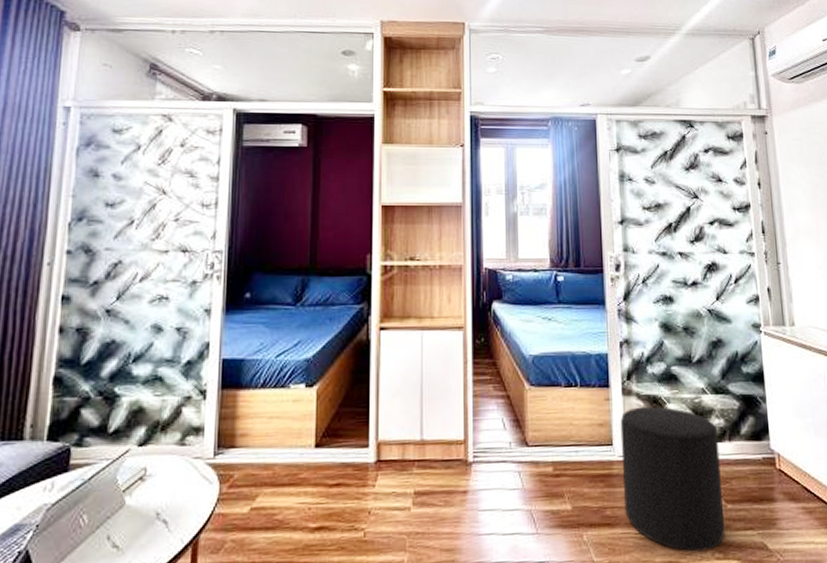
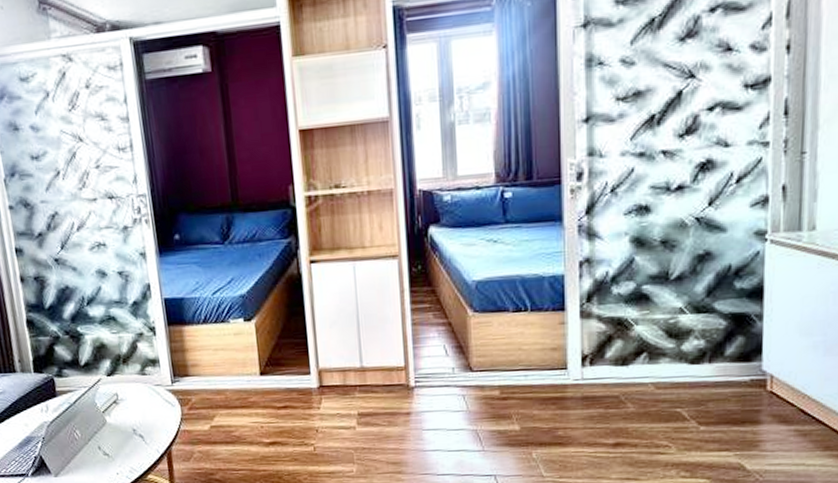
stool: present [620,406,725,552] -> none [577,329,696,470]

